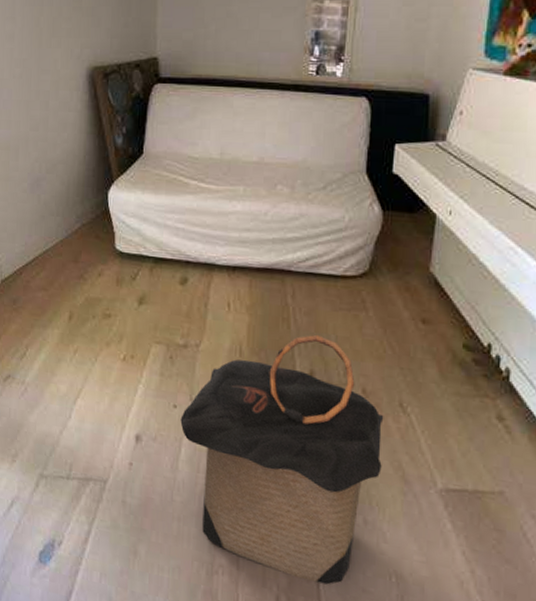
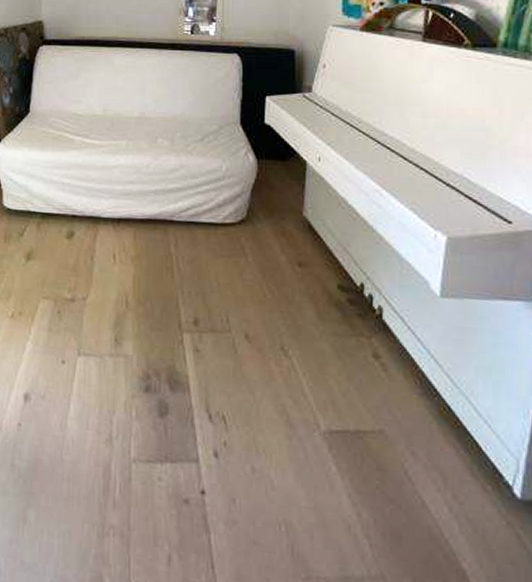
laundry hamper: present [180,334,384,585] -> none [69,282,267,539]

